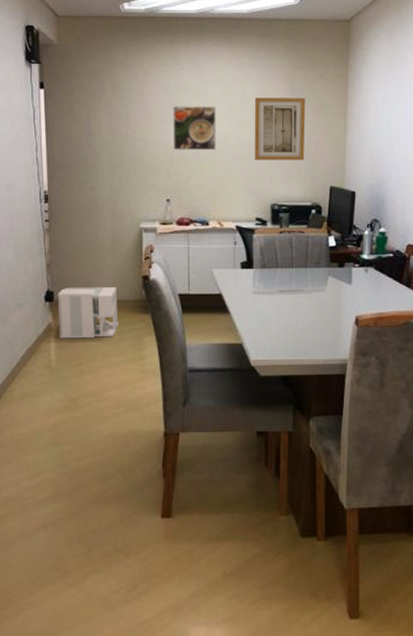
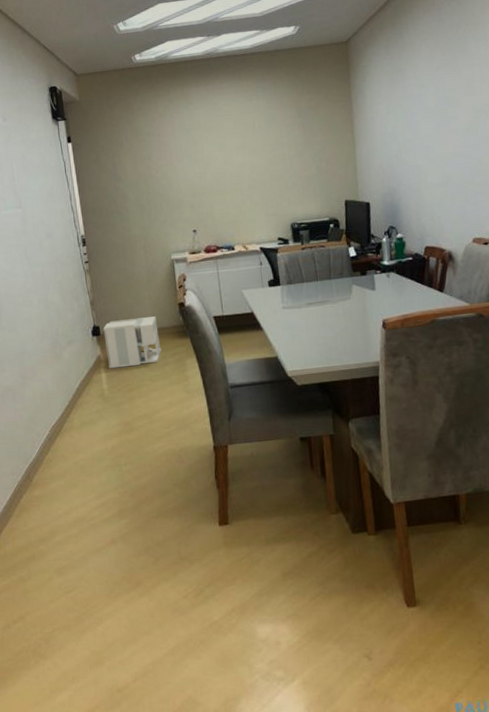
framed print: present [173,106,216,151] -> none [190,139,234,184]
wall art: present [254,98,306,161] -> none [265,120,318,184]

